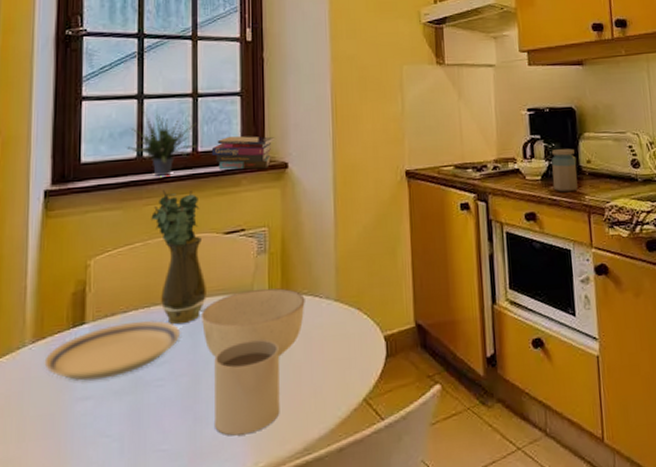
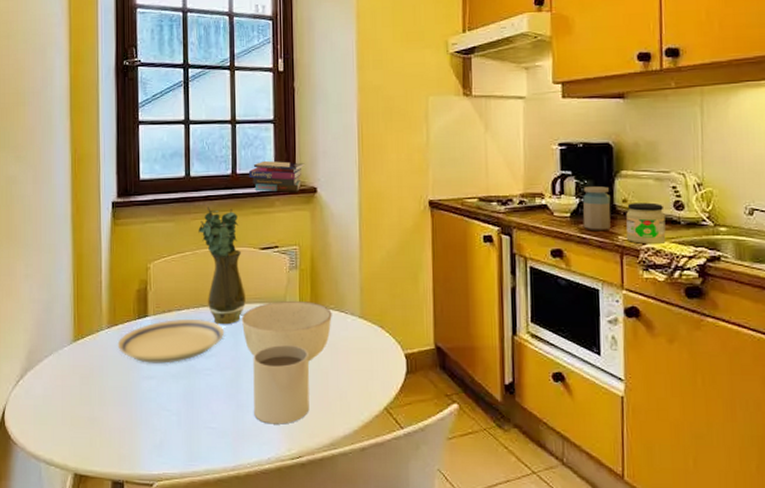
potted plant: present [127,106,198,176] -> none [176,131,237,194]
jar: none [591,162,627,203] -> present [626,202,666,245]

